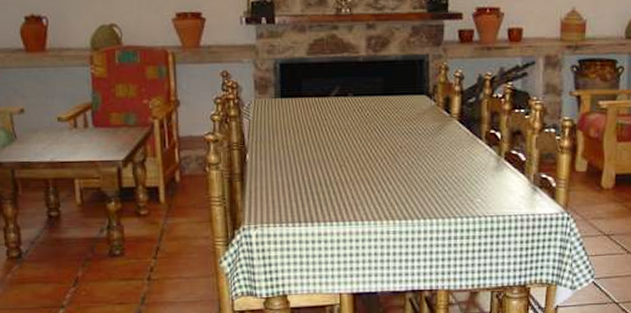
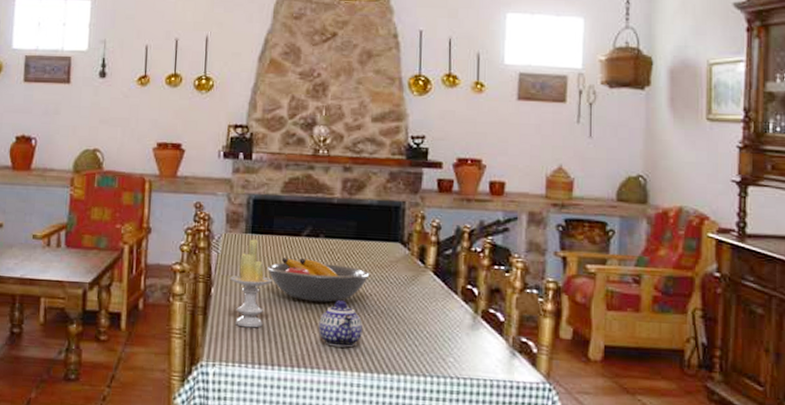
candle: none [264,103,306,189] -> present [230,239,272,328]
fruit bowl: none [299,118,399,159] -> present [267,258,370,303]
teapot: none [353,154,395,199] -> present [318,299,363,348]

